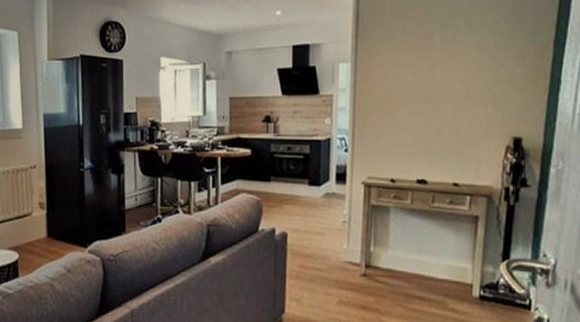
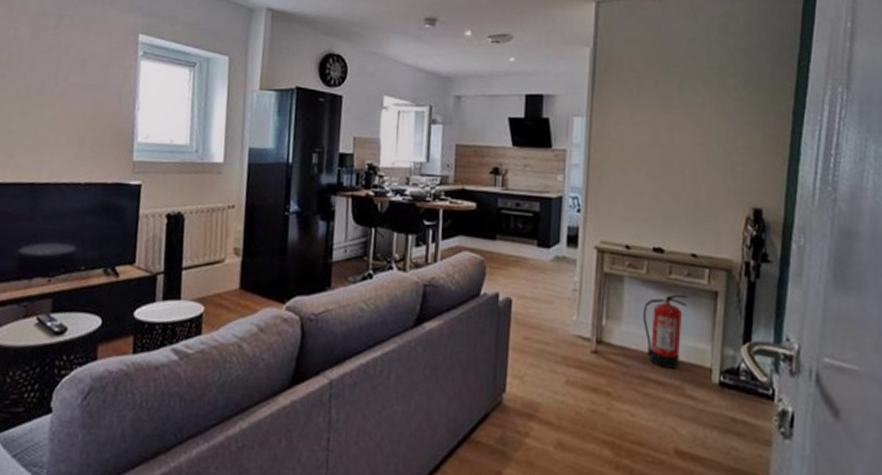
fire extinguisher: none [407,220,450,286] -> present [642,294,687,369]

